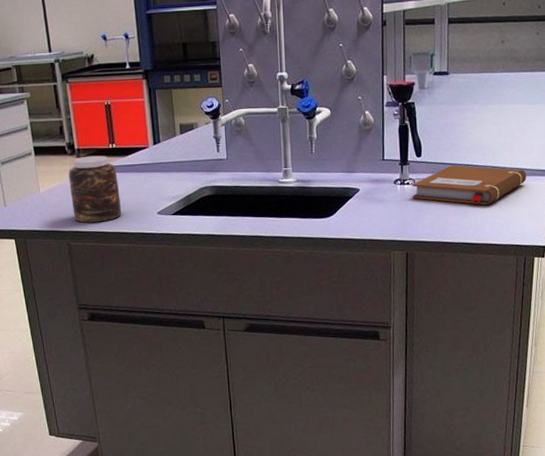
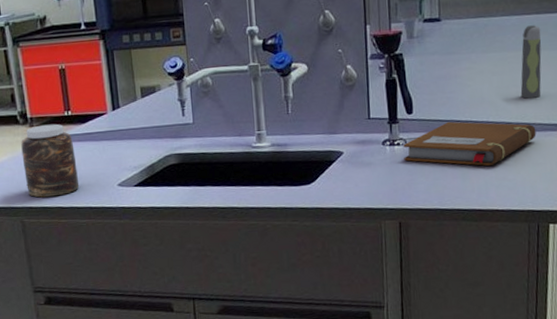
spray bottle: none [515,81,535,147] -> present [520,25,542,99]

